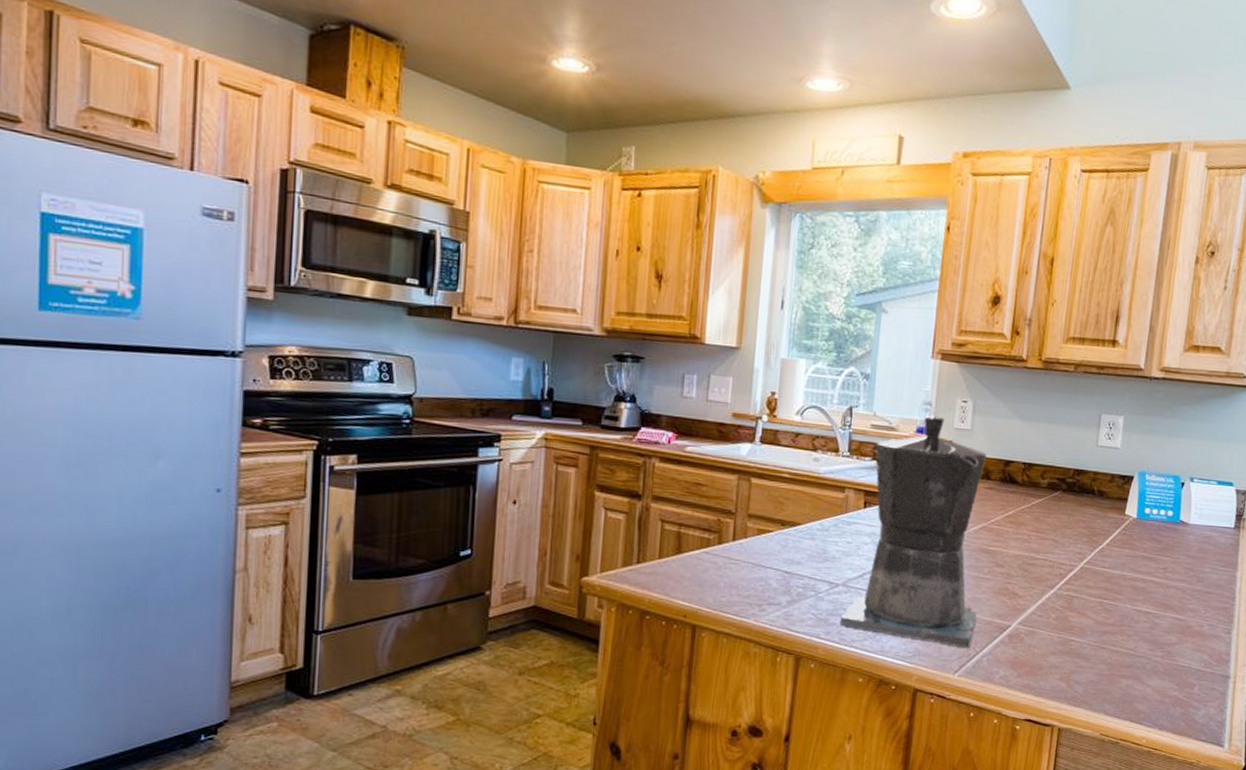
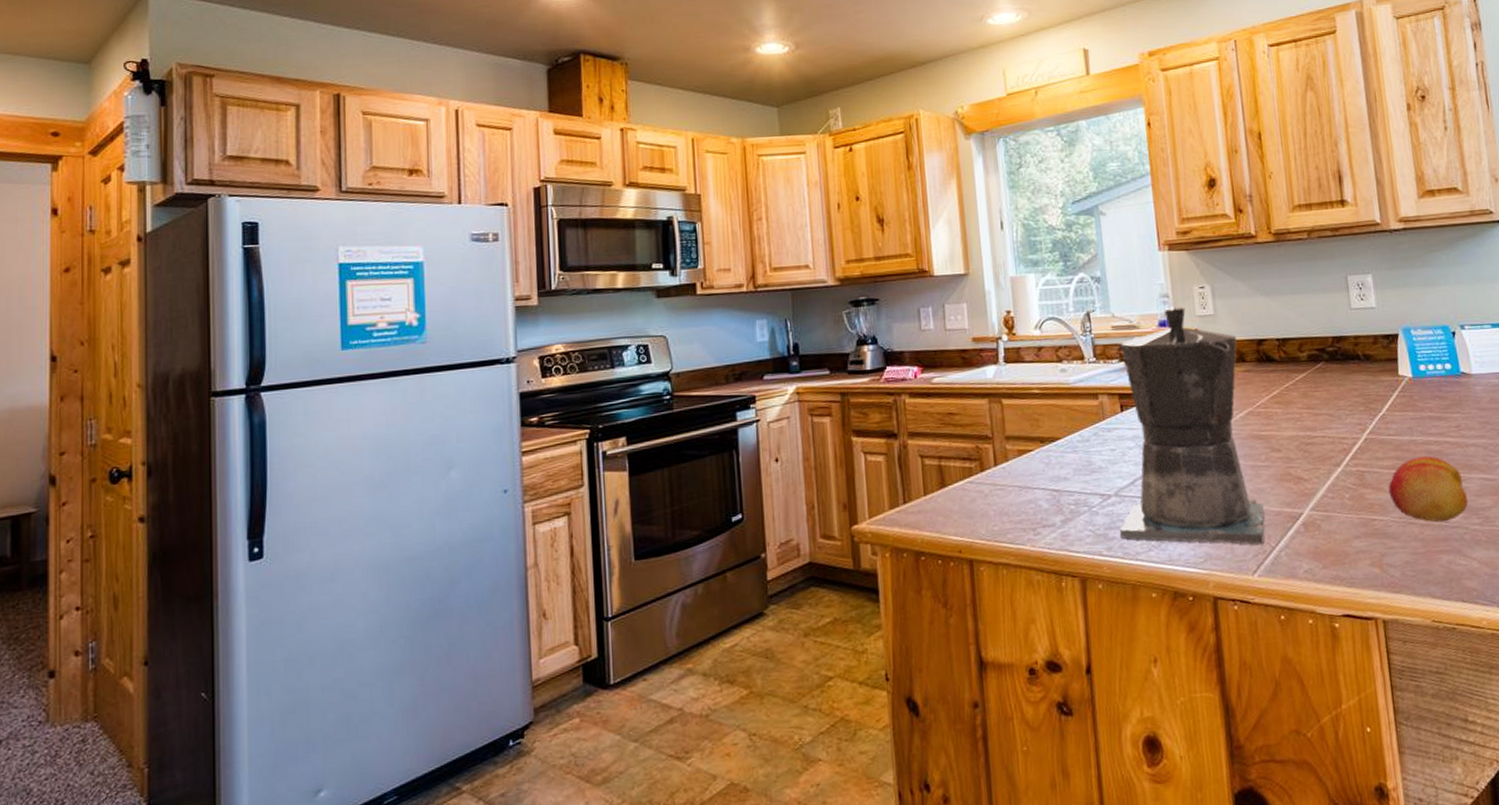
fruit: none [1090,590,1158,651] -> present [1388,456,1469,522]

